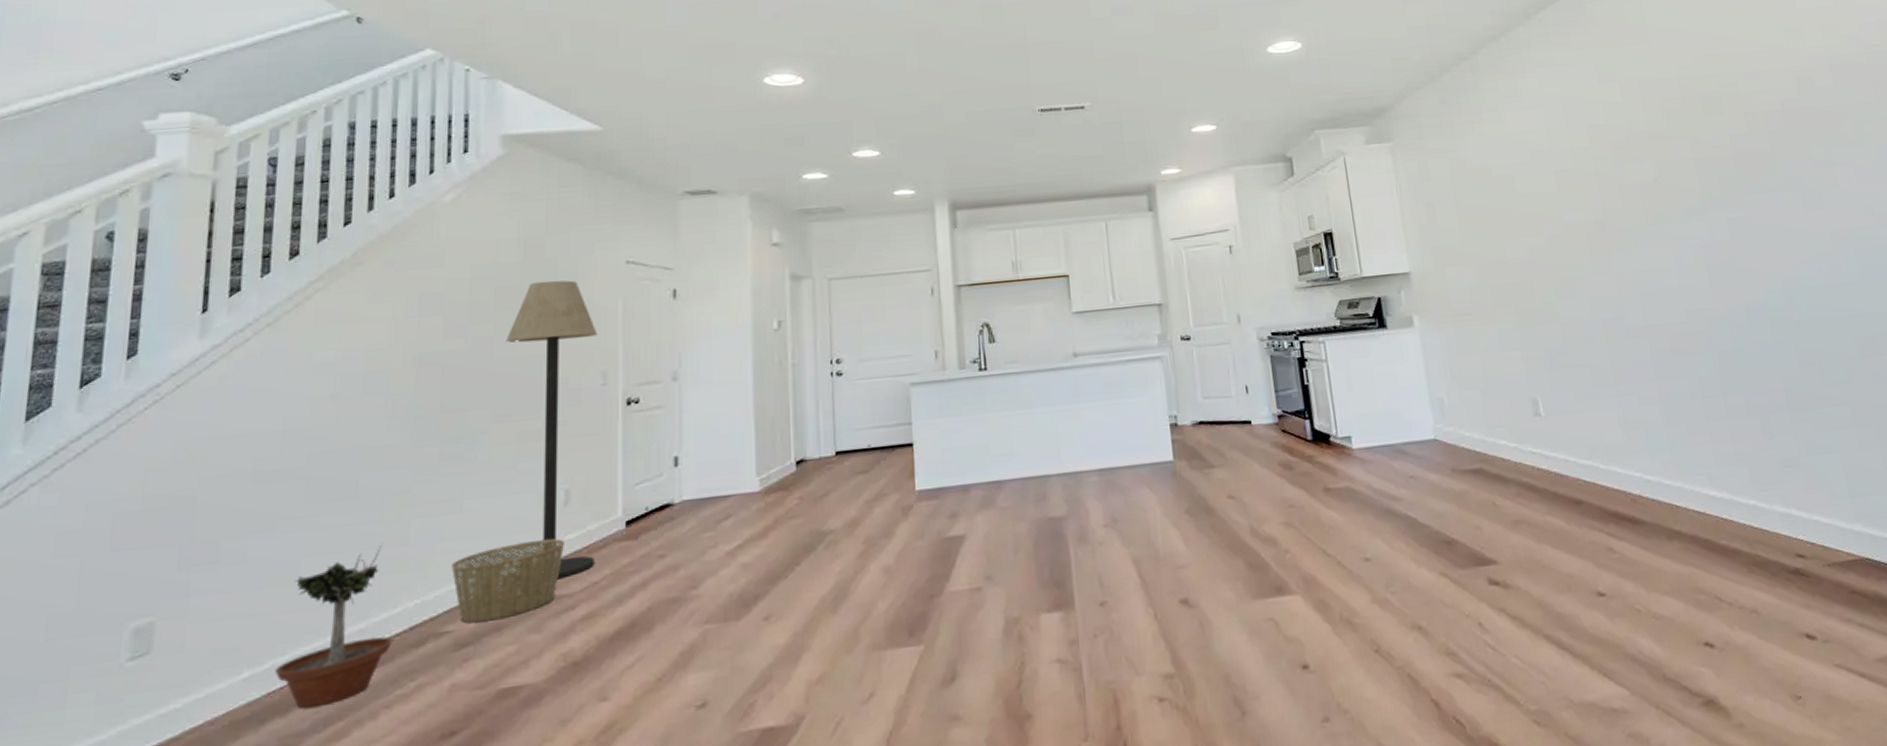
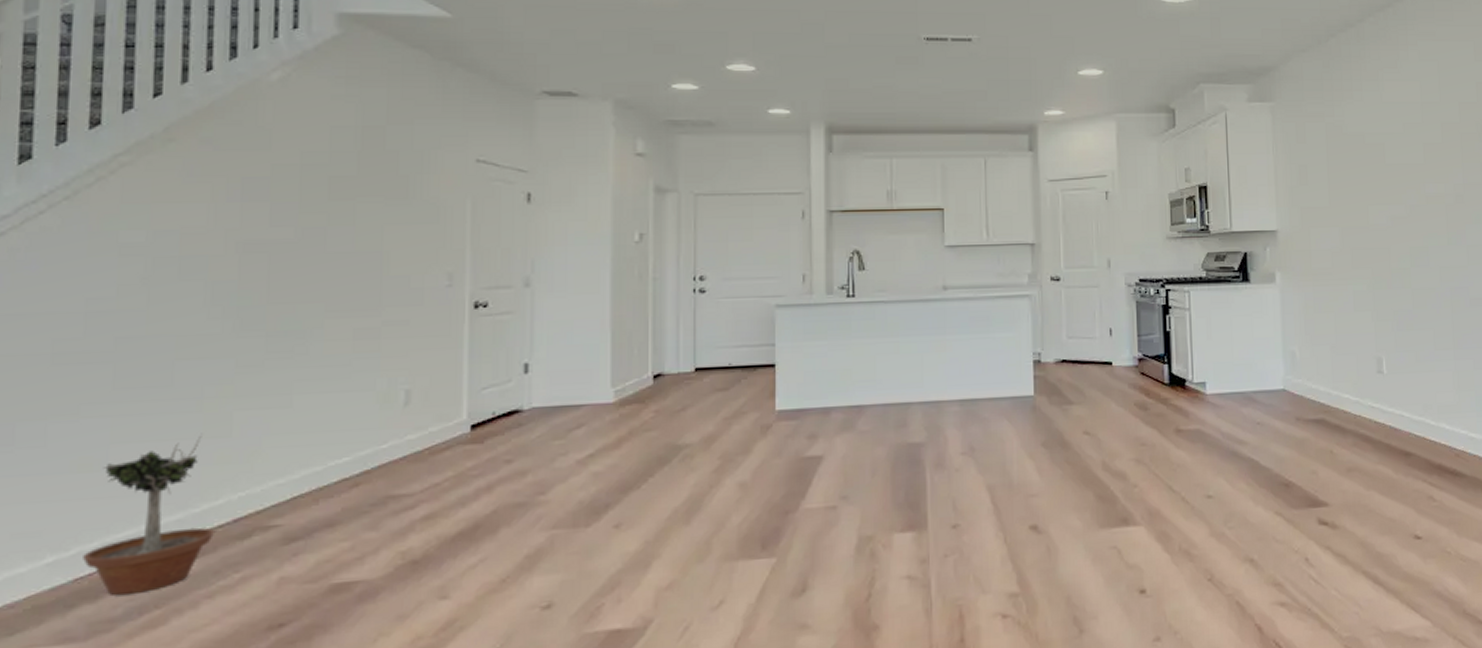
basket: present [452,538,566,624] -> none [280,438,405,519]
floor lamp: present [501,280,597,586] -> none [334,173,443,484]

